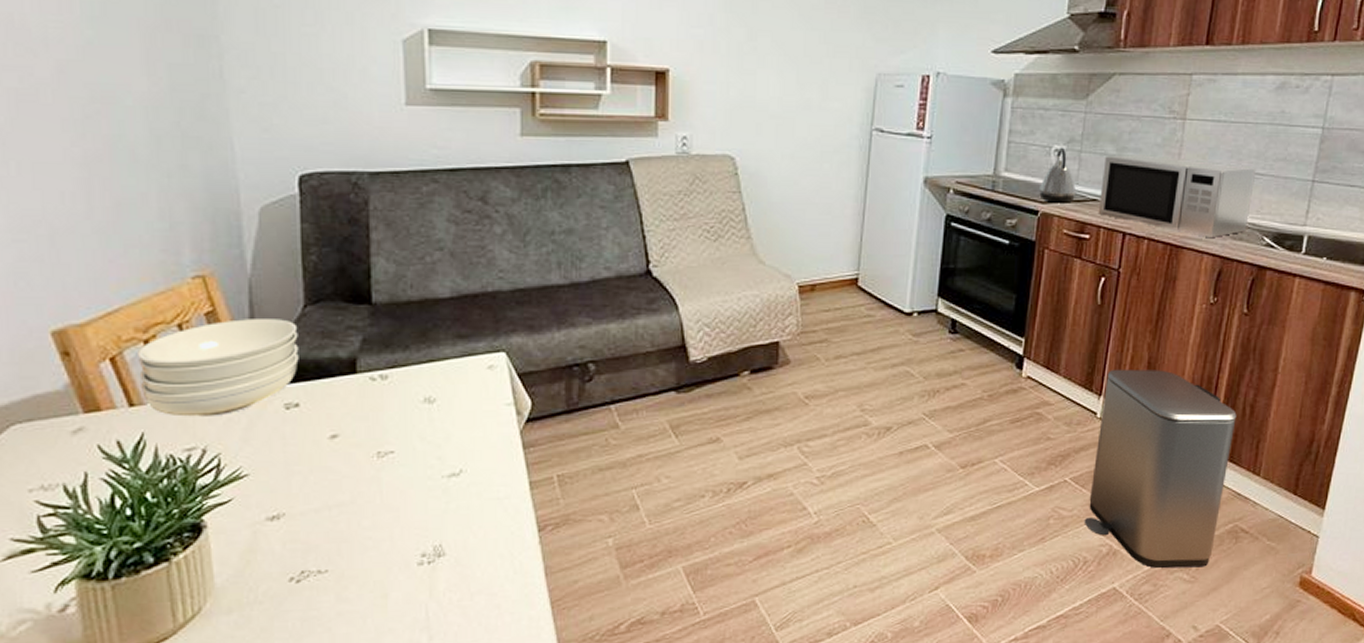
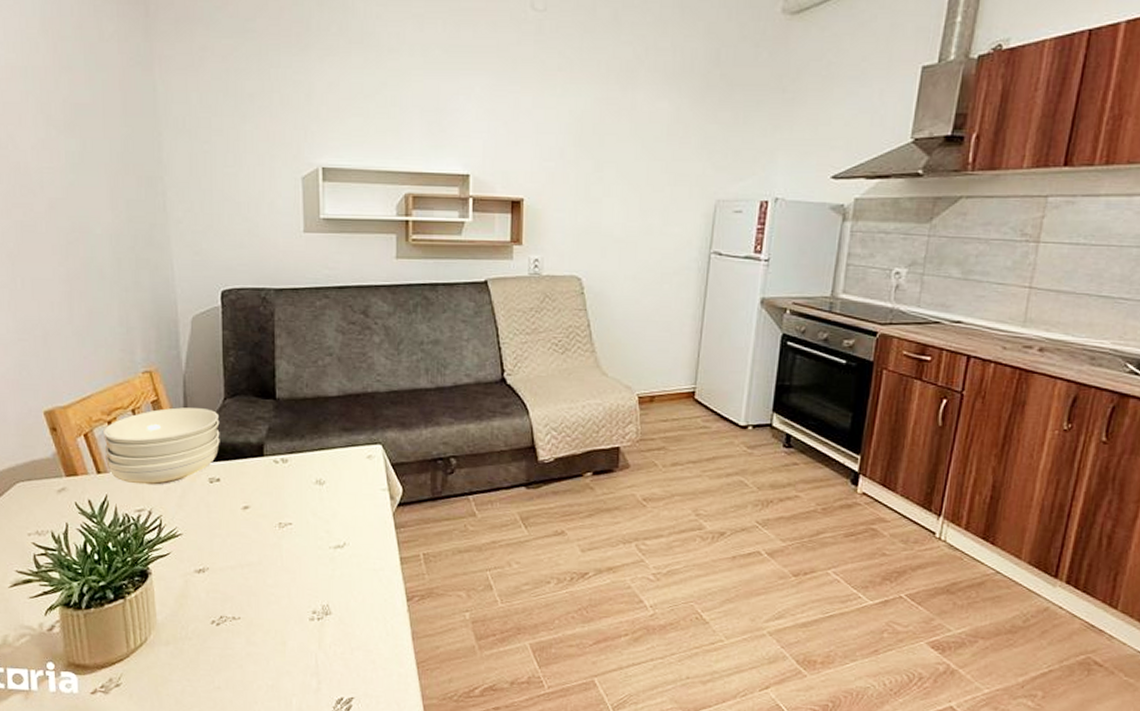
kettle: present [1038,147,1077,203] -> none [877,269,918,325]
pedal bin: present [1084,369,1237,568] -> none [919,490,1092,696]
microwave: present [1098,153,1257,239] -> none [940,276,1120,364]

